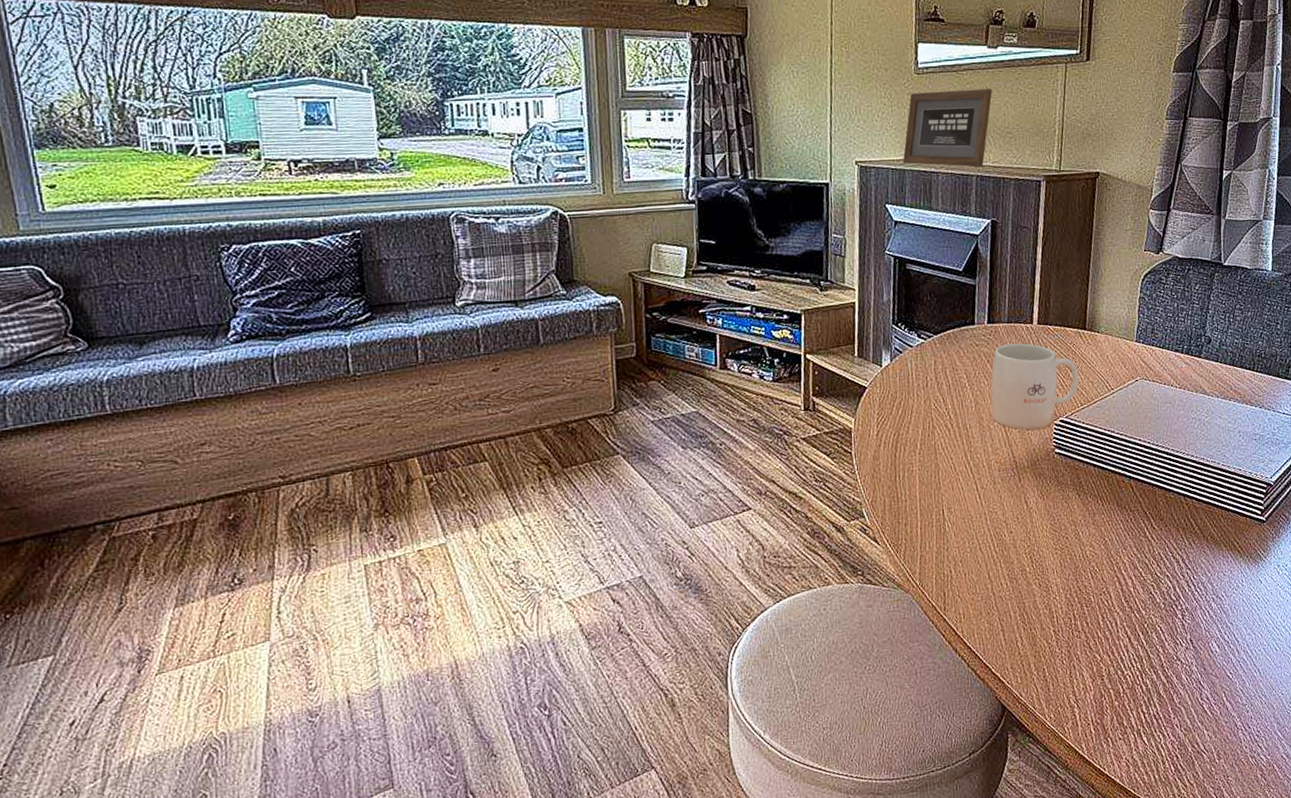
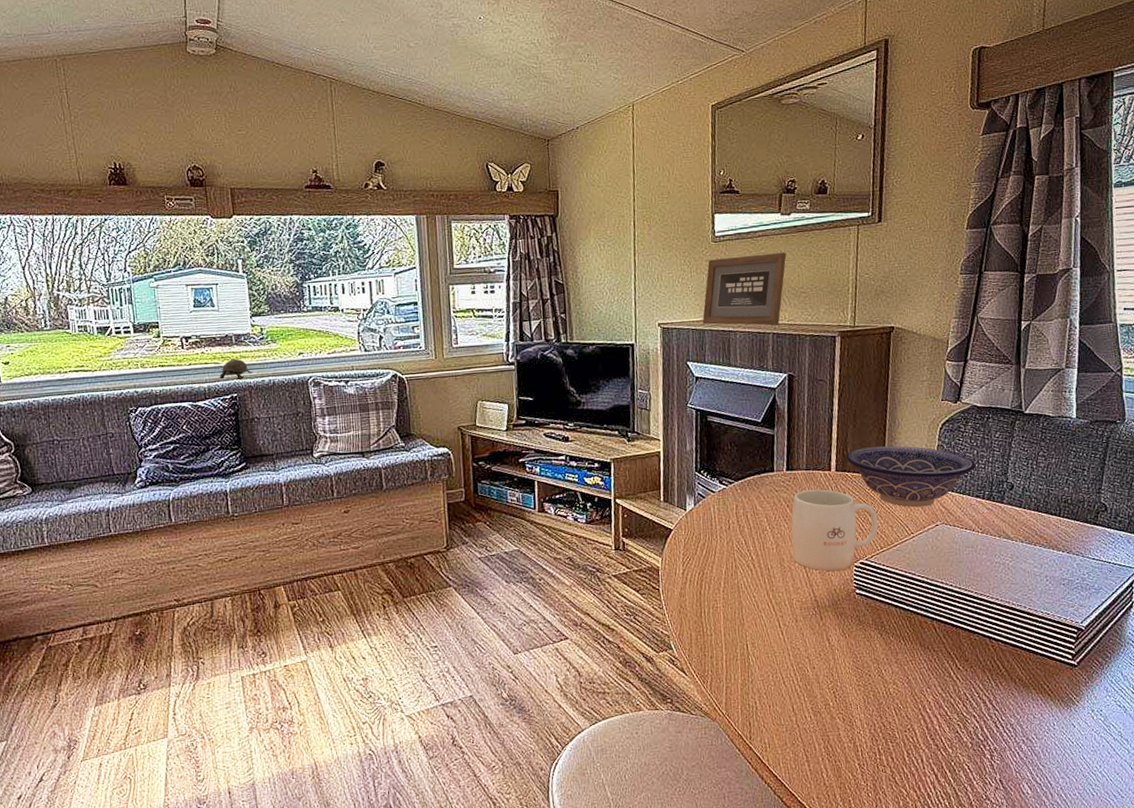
decorative figurine: none [337,188,381,213] -> present [219,358,253,380]
decorative bowl: none [1049,297,1176,363] -> present [846,445,976,508]

